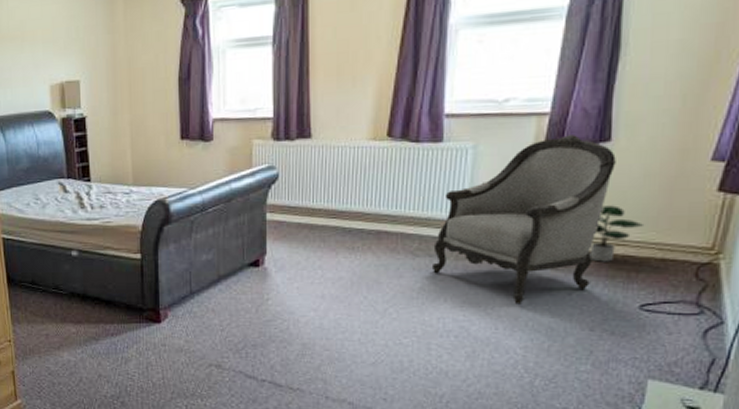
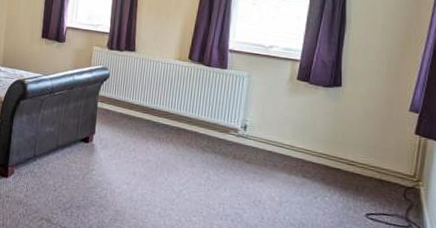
armchair: present [431,135,616,305] -> none [216,78,345,201]
potted plant: present [589,205,645,262] -> none [329,133,367,177]

